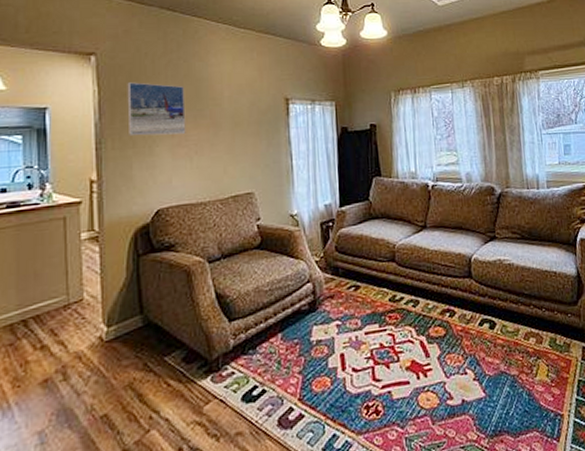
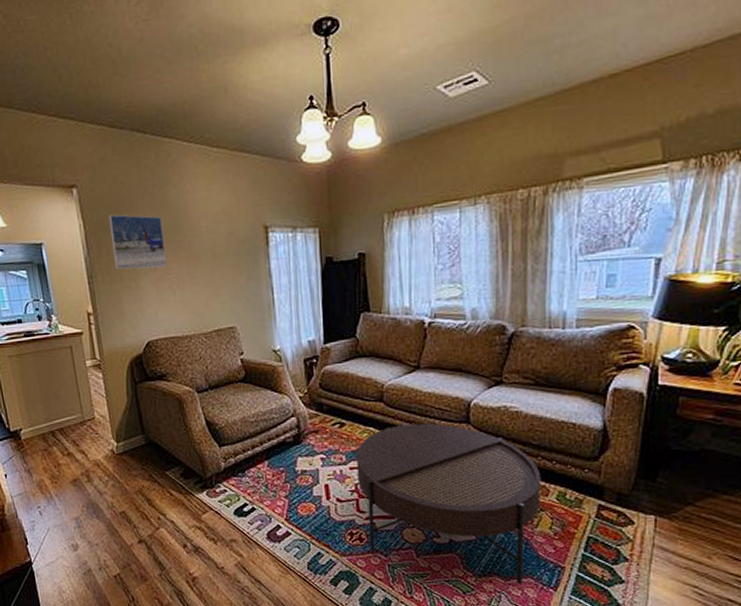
coffee table: none [371,280,537,440] -> present [356,423,542,584]

